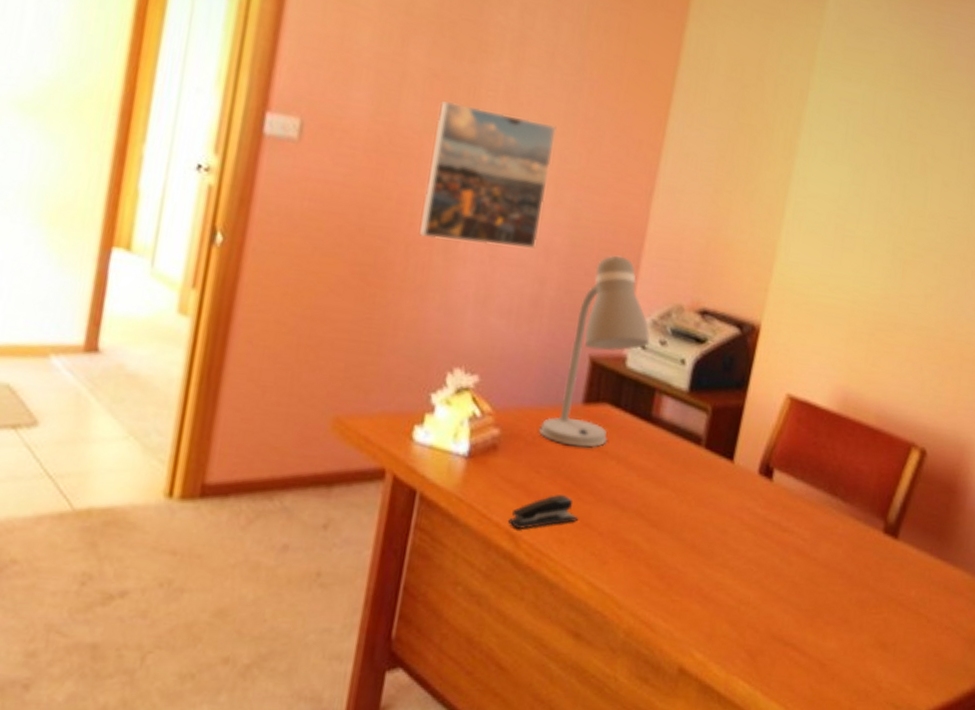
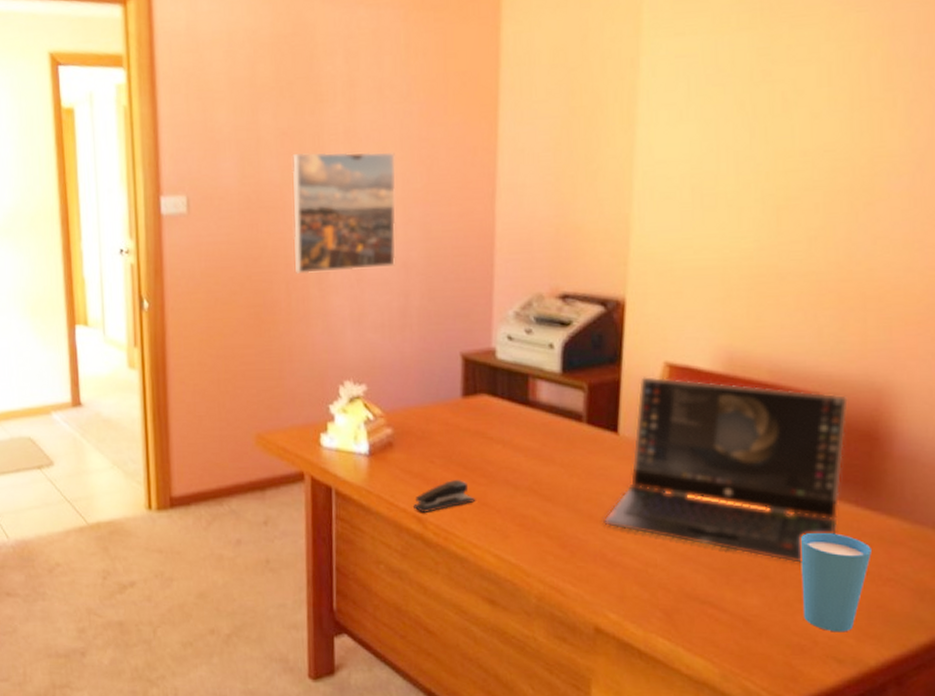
desk lamp: present [539,255,650,448] -> none [427,258,516,436]
laptop computer: none [705,406,937,608] -> present [604,376,848,563]
cup: none [873,577,937,679] -> present [800,532,872,632]

